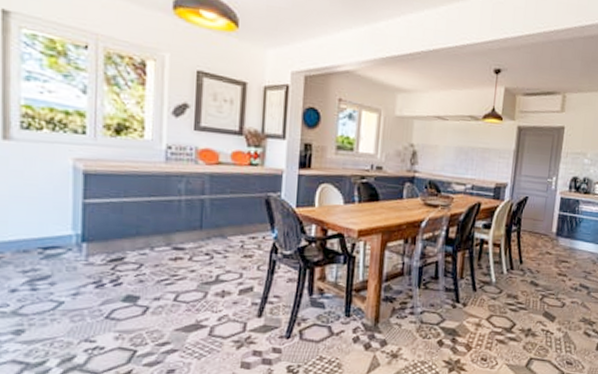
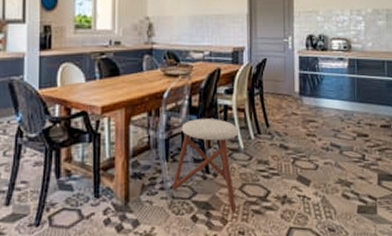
stool: none [421,250,493,340] -> present [172,119,240,212]

